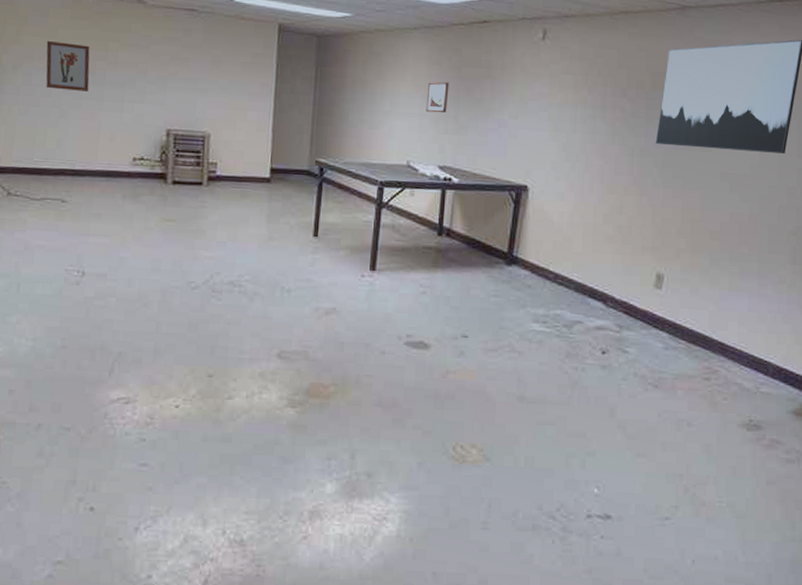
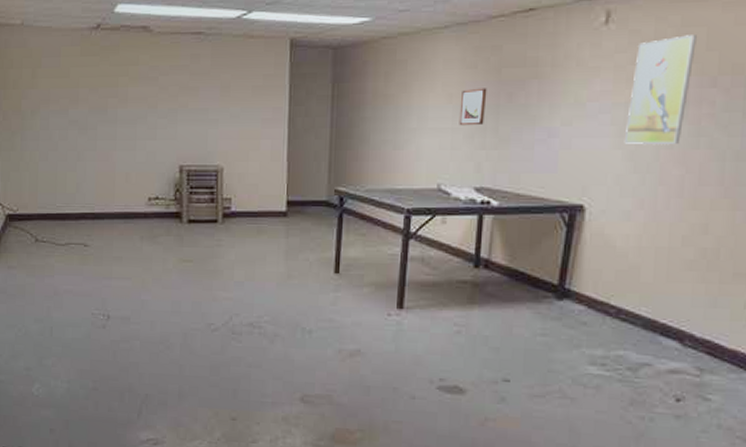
wall art: present [46,40,90,92] -> none [60,81,103,132]
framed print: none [558,55,610,140] -> present [624,35,697,144]

